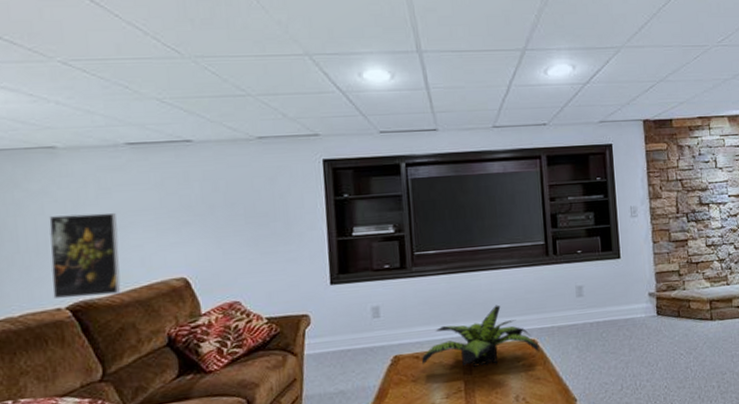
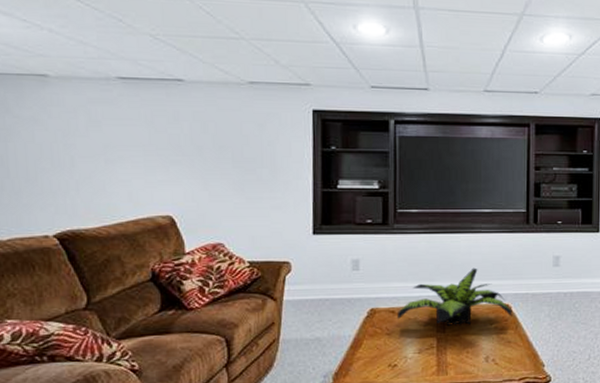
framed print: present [49,212,121,298] -> none [39,145,108,227]

